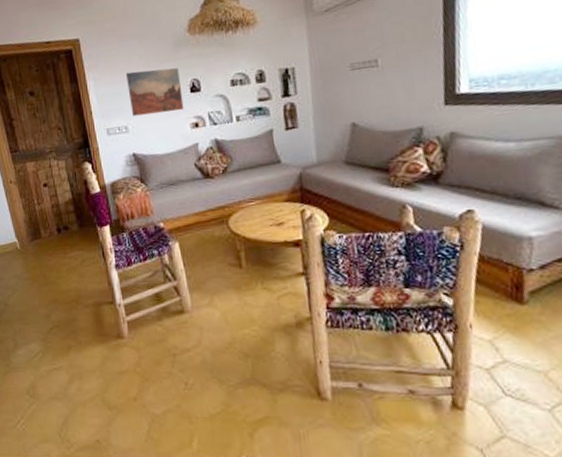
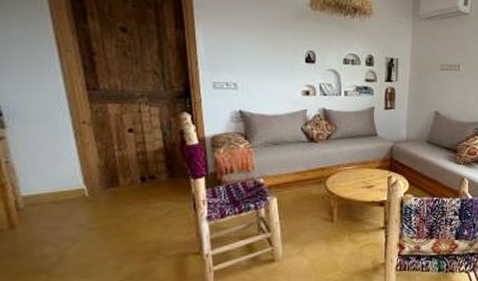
wall art: present [125,68,184,116] -> none [240,31,297,77]

